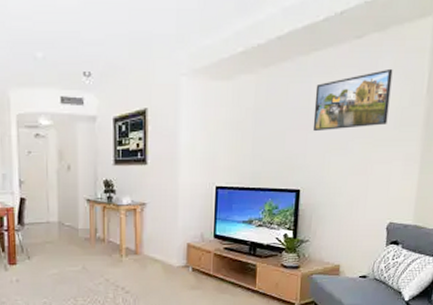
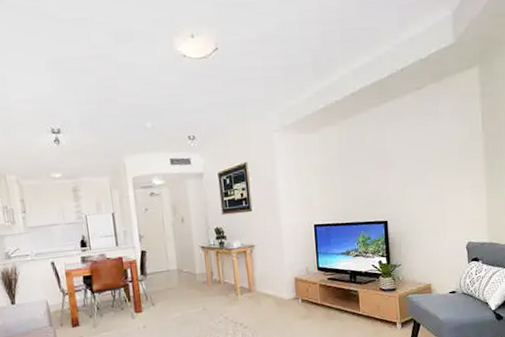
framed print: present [312,68,393,132] -> none [389,112,453,170]

